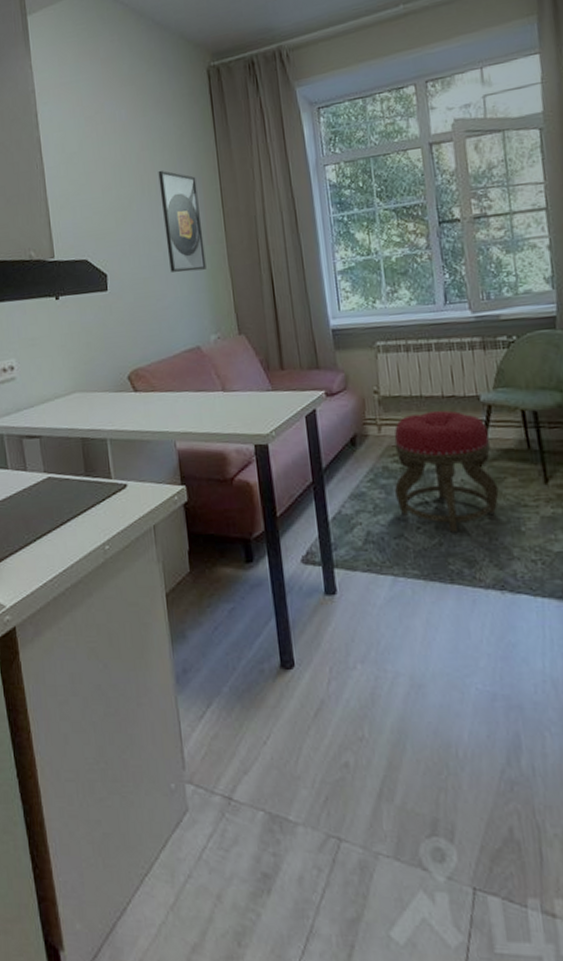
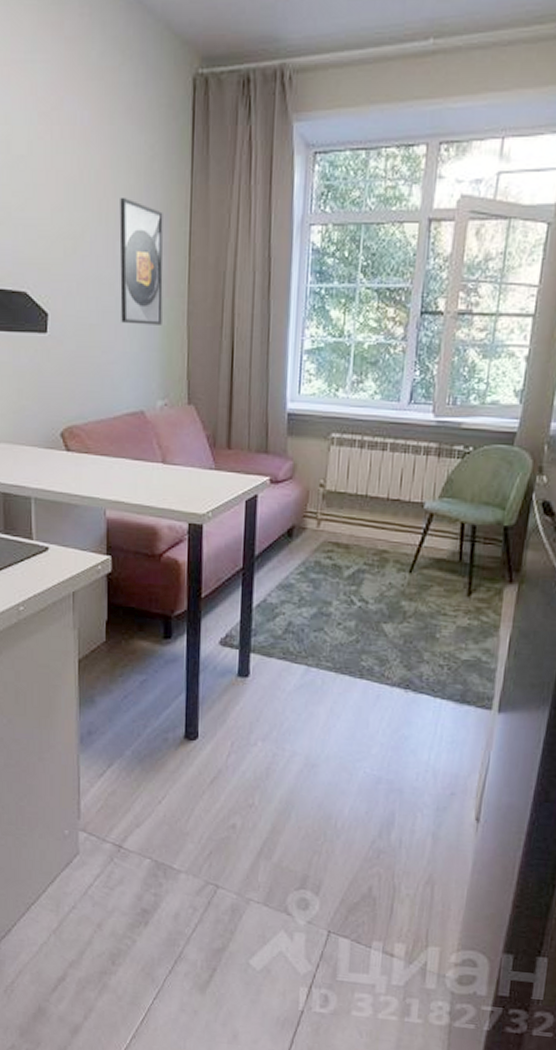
stool: present [394,410,499,533] -> none [323,513,425,632]

